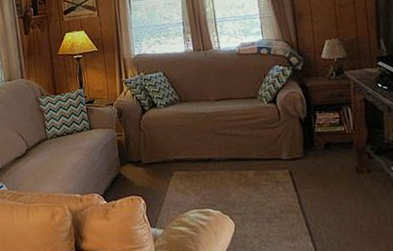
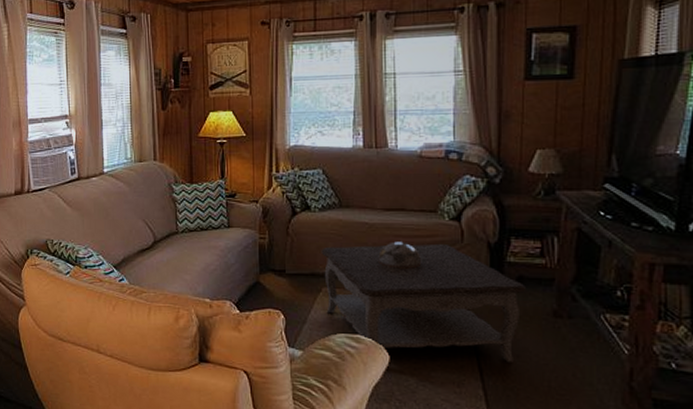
coffee table: none [169,123,333,219] -> present [321,244,526,363]
decorative bowl: none [215,125,250,149] -> present [378,241,421,269]

